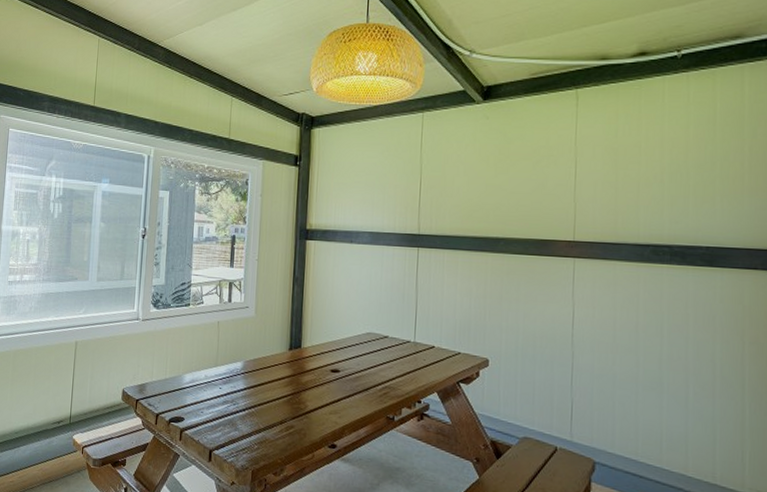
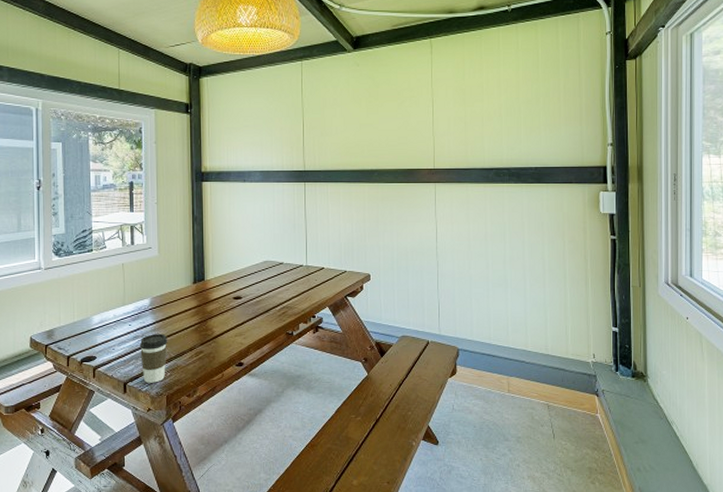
coffee cup: none [228,400,258,455] -> present [139,334,168,383]

